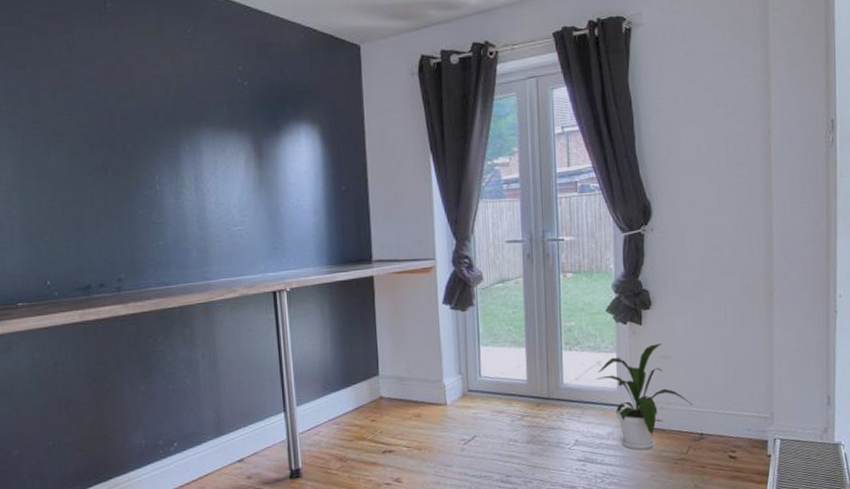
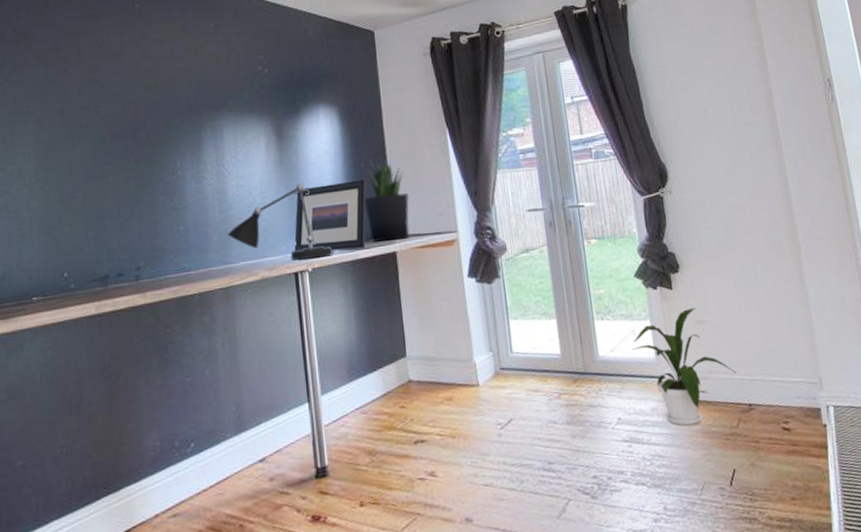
desk lamp: none [207,204,313,280] -> present [228,183,335,261]
picture frame: none [272,203,347,272] -> present [294,179,367,251]
planter: none [343,183,389,265] -> present [364,159,410,242]

